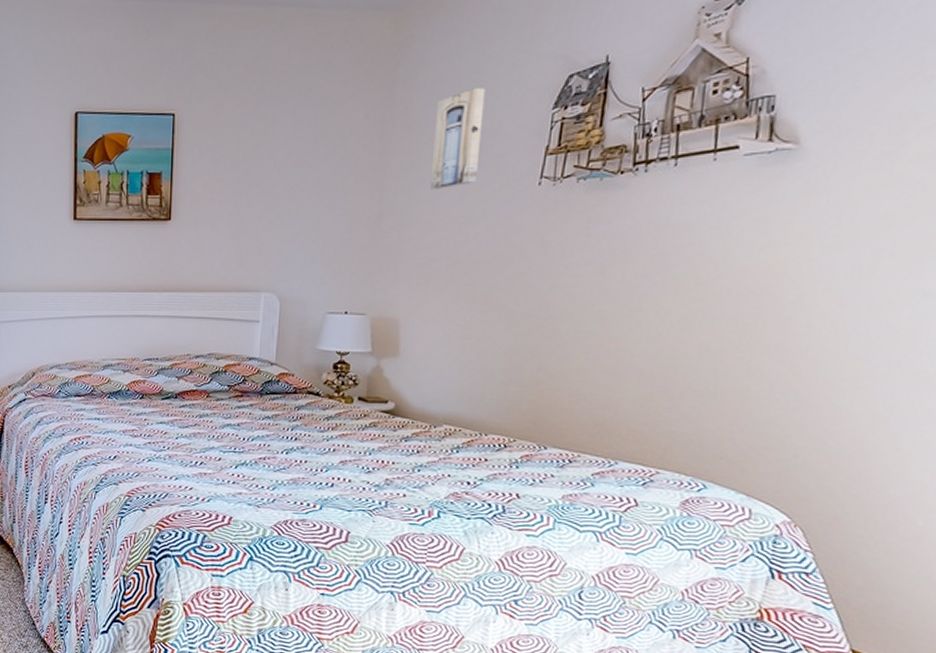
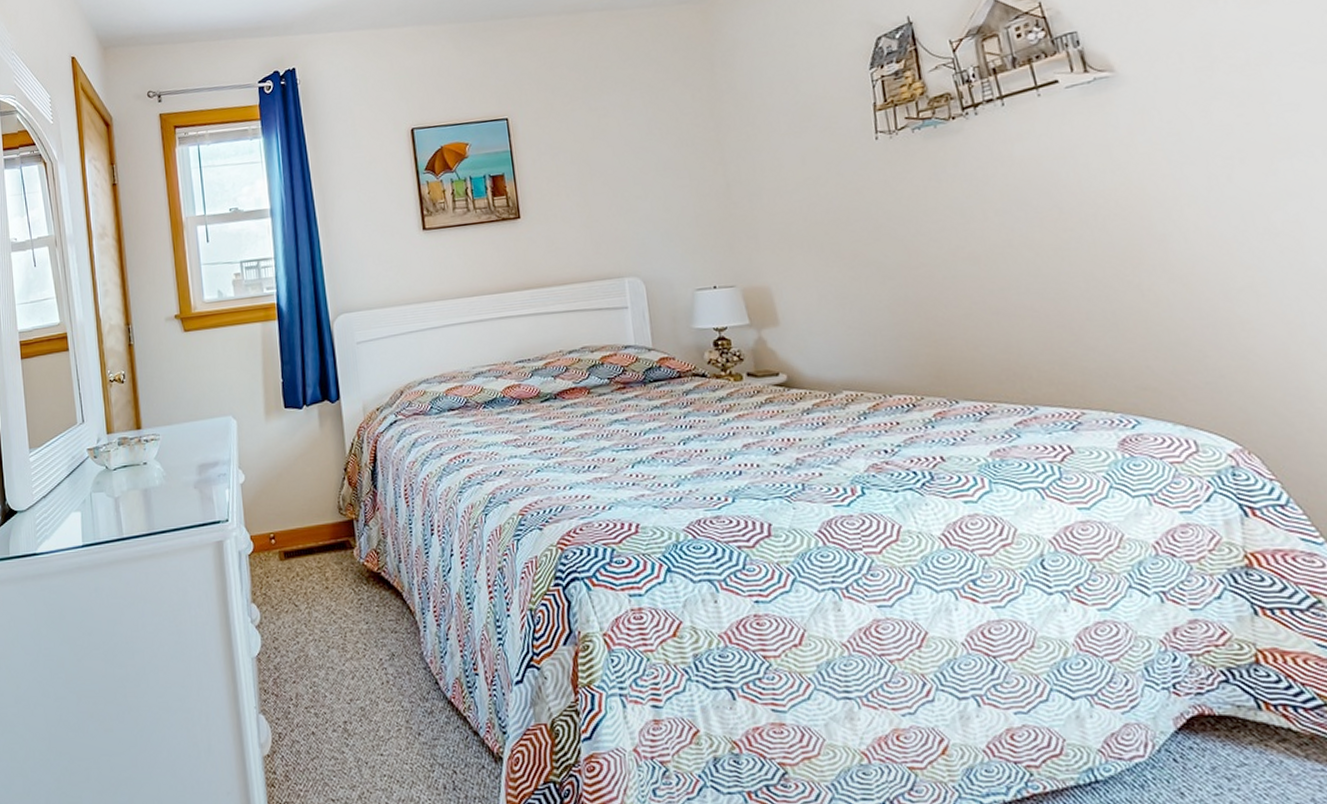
wall art: present [429,88,486,189] -> none [758,59,814,157]

